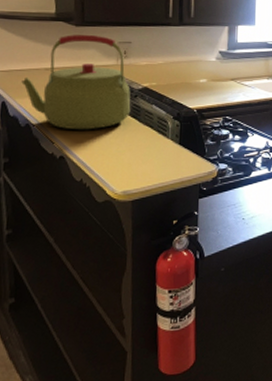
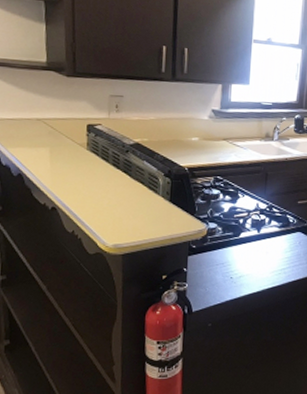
kettle: present [21,34,131,130] -> none [13,85,122,183]

